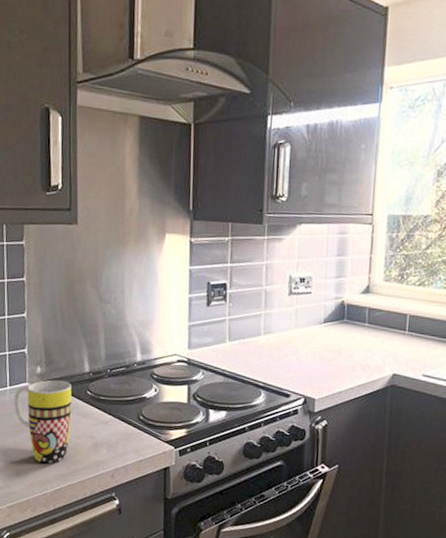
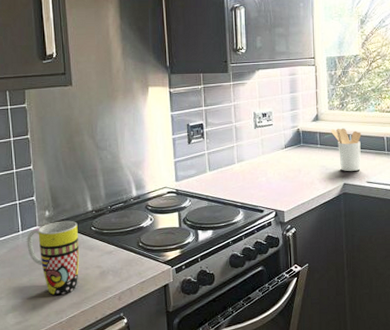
utensil holder: none [383,305,423,360] -> present [330,128,362,171]

